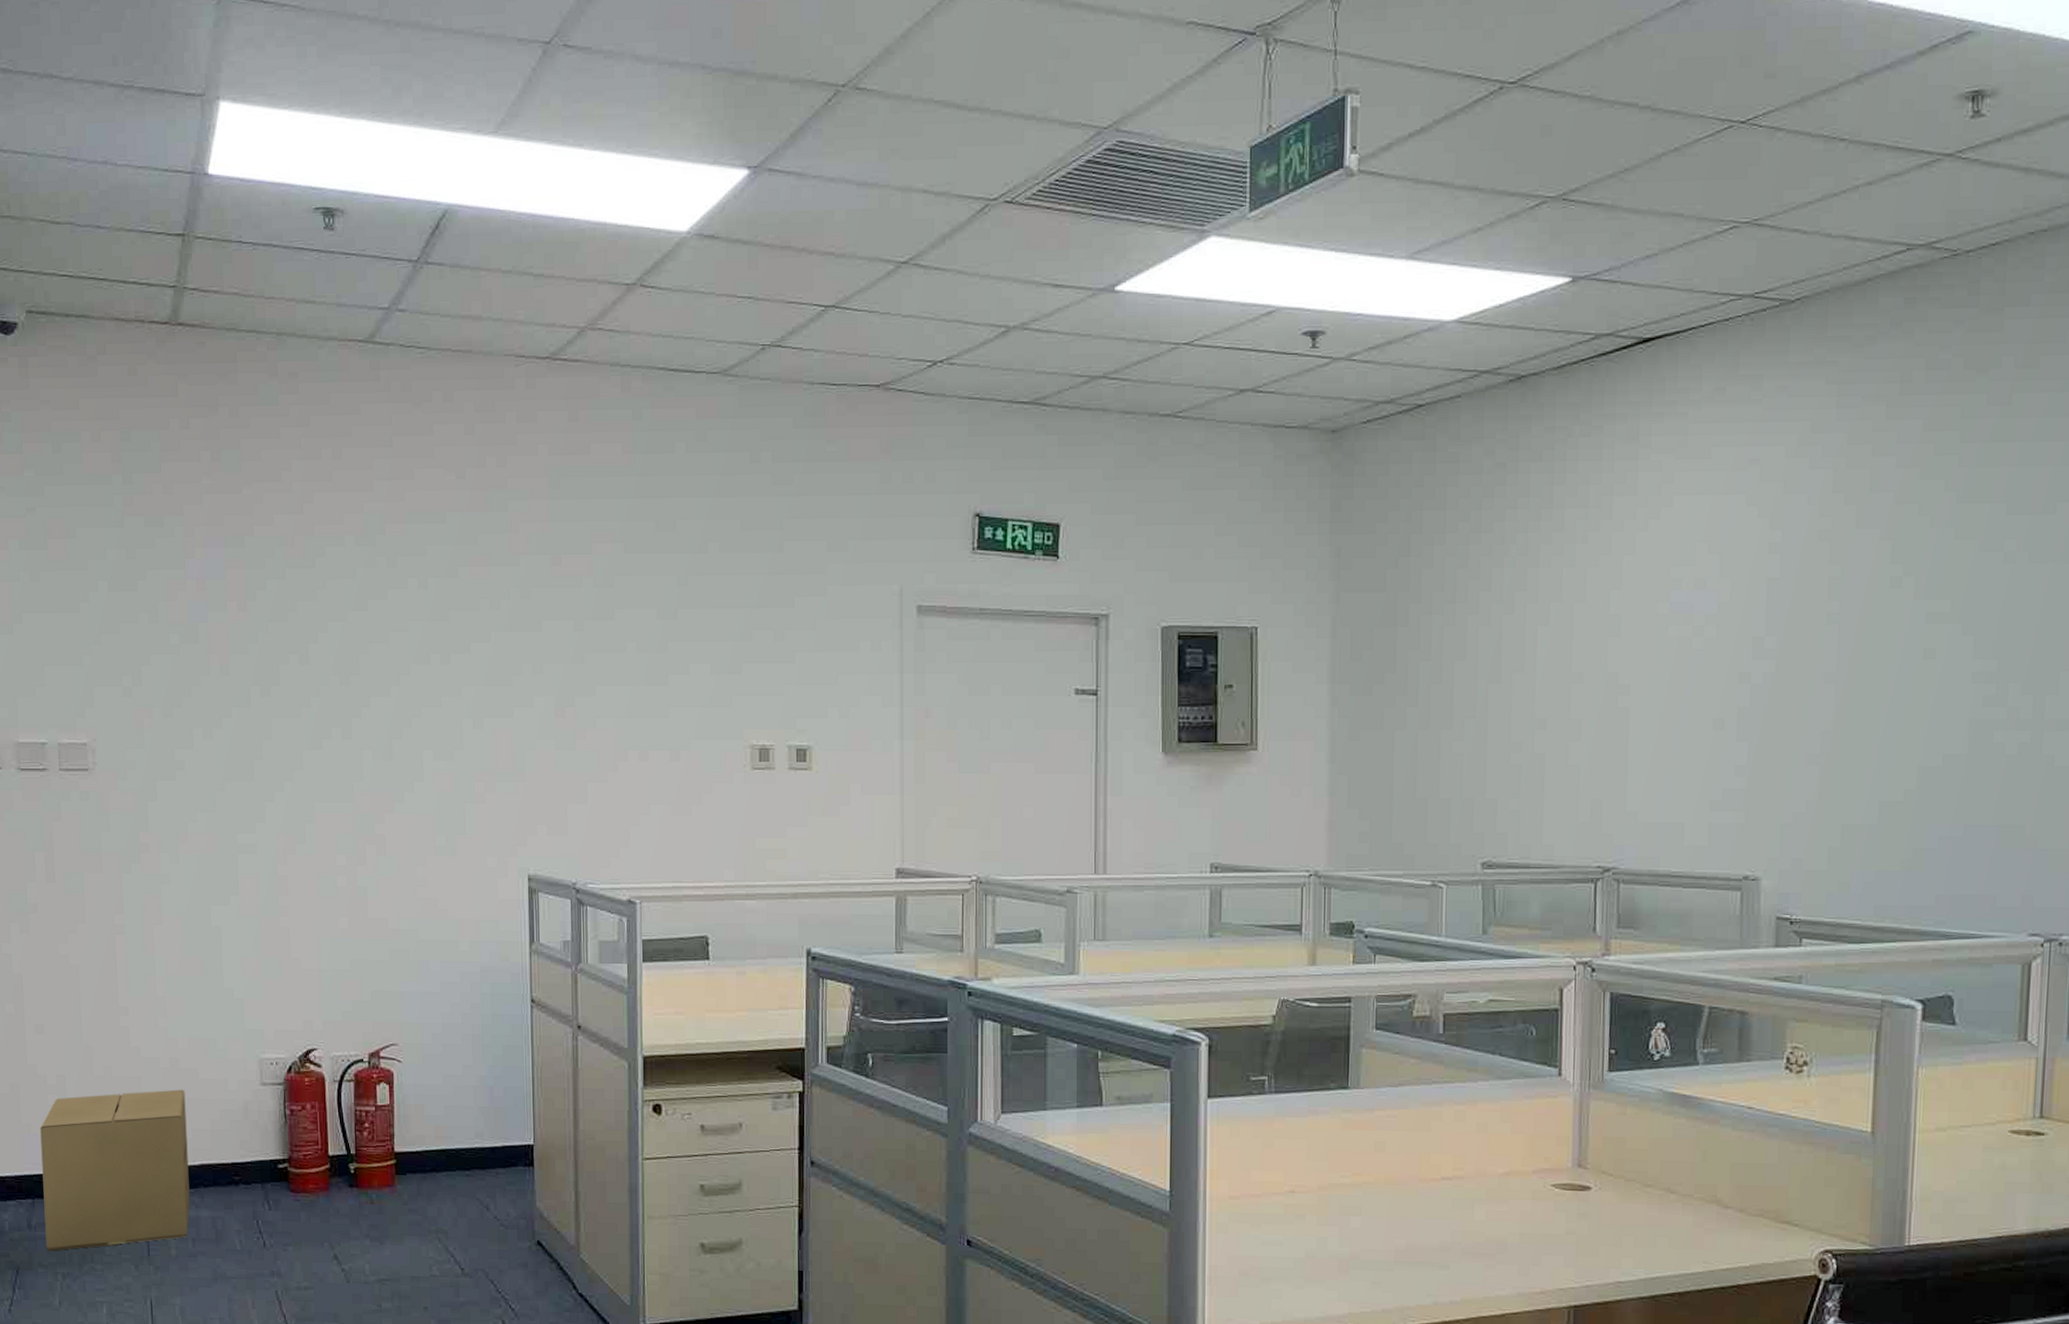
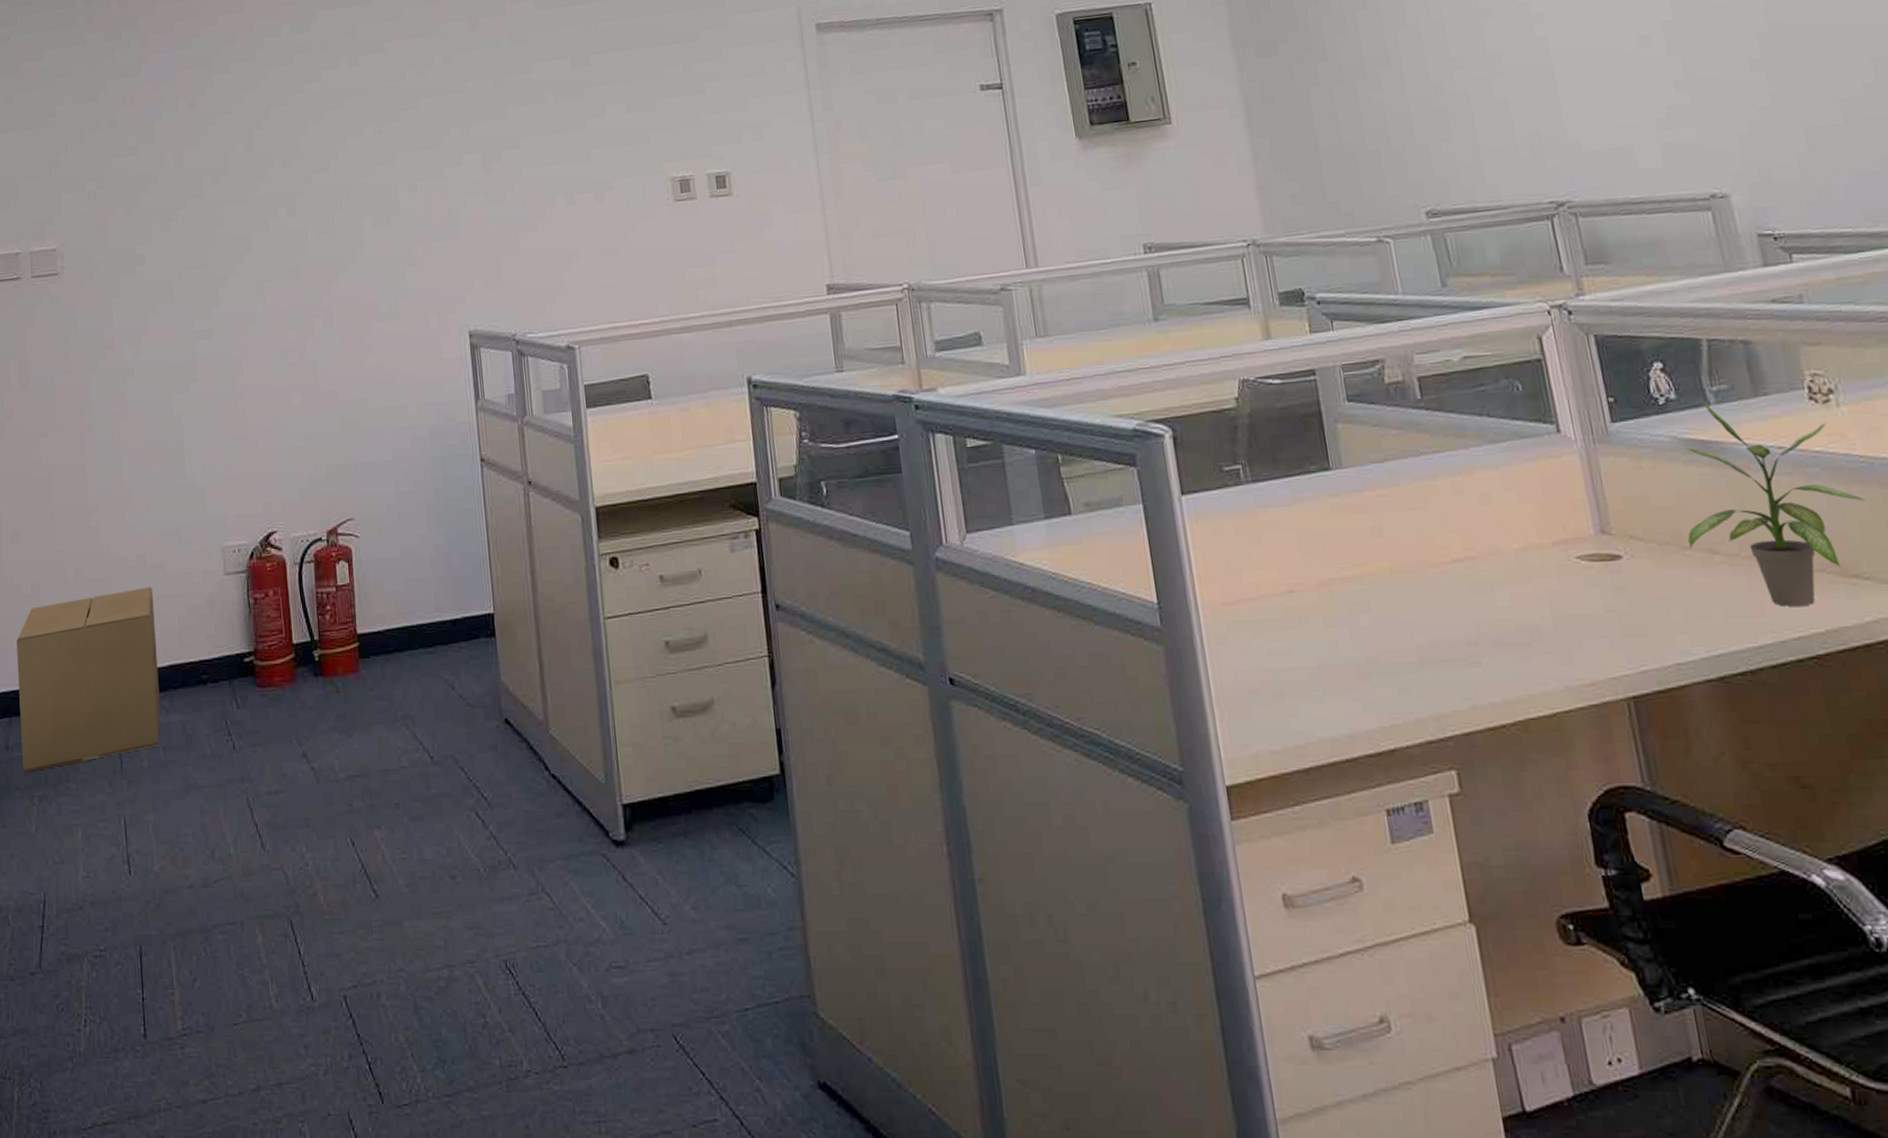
potted plant: none [1652,1061,1812,1244] -> present [1686,401,1866,607]

